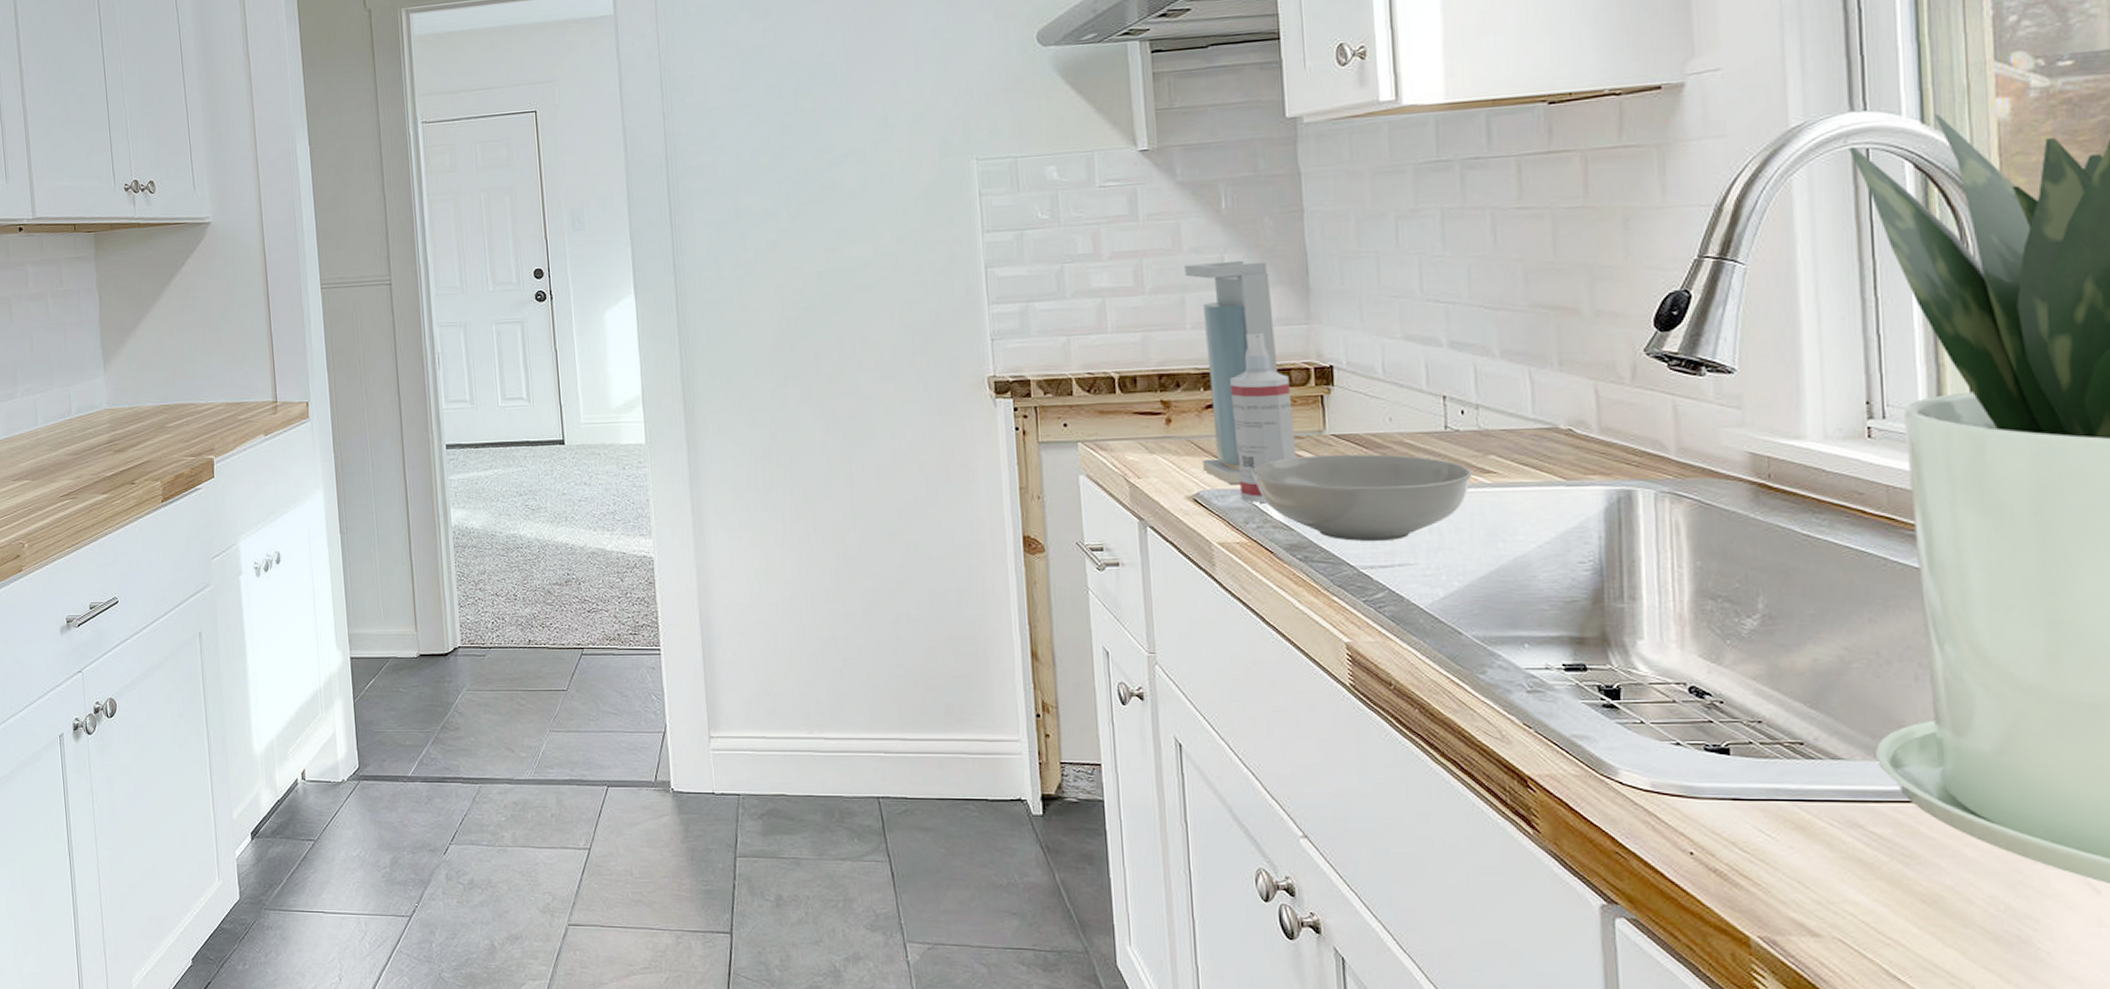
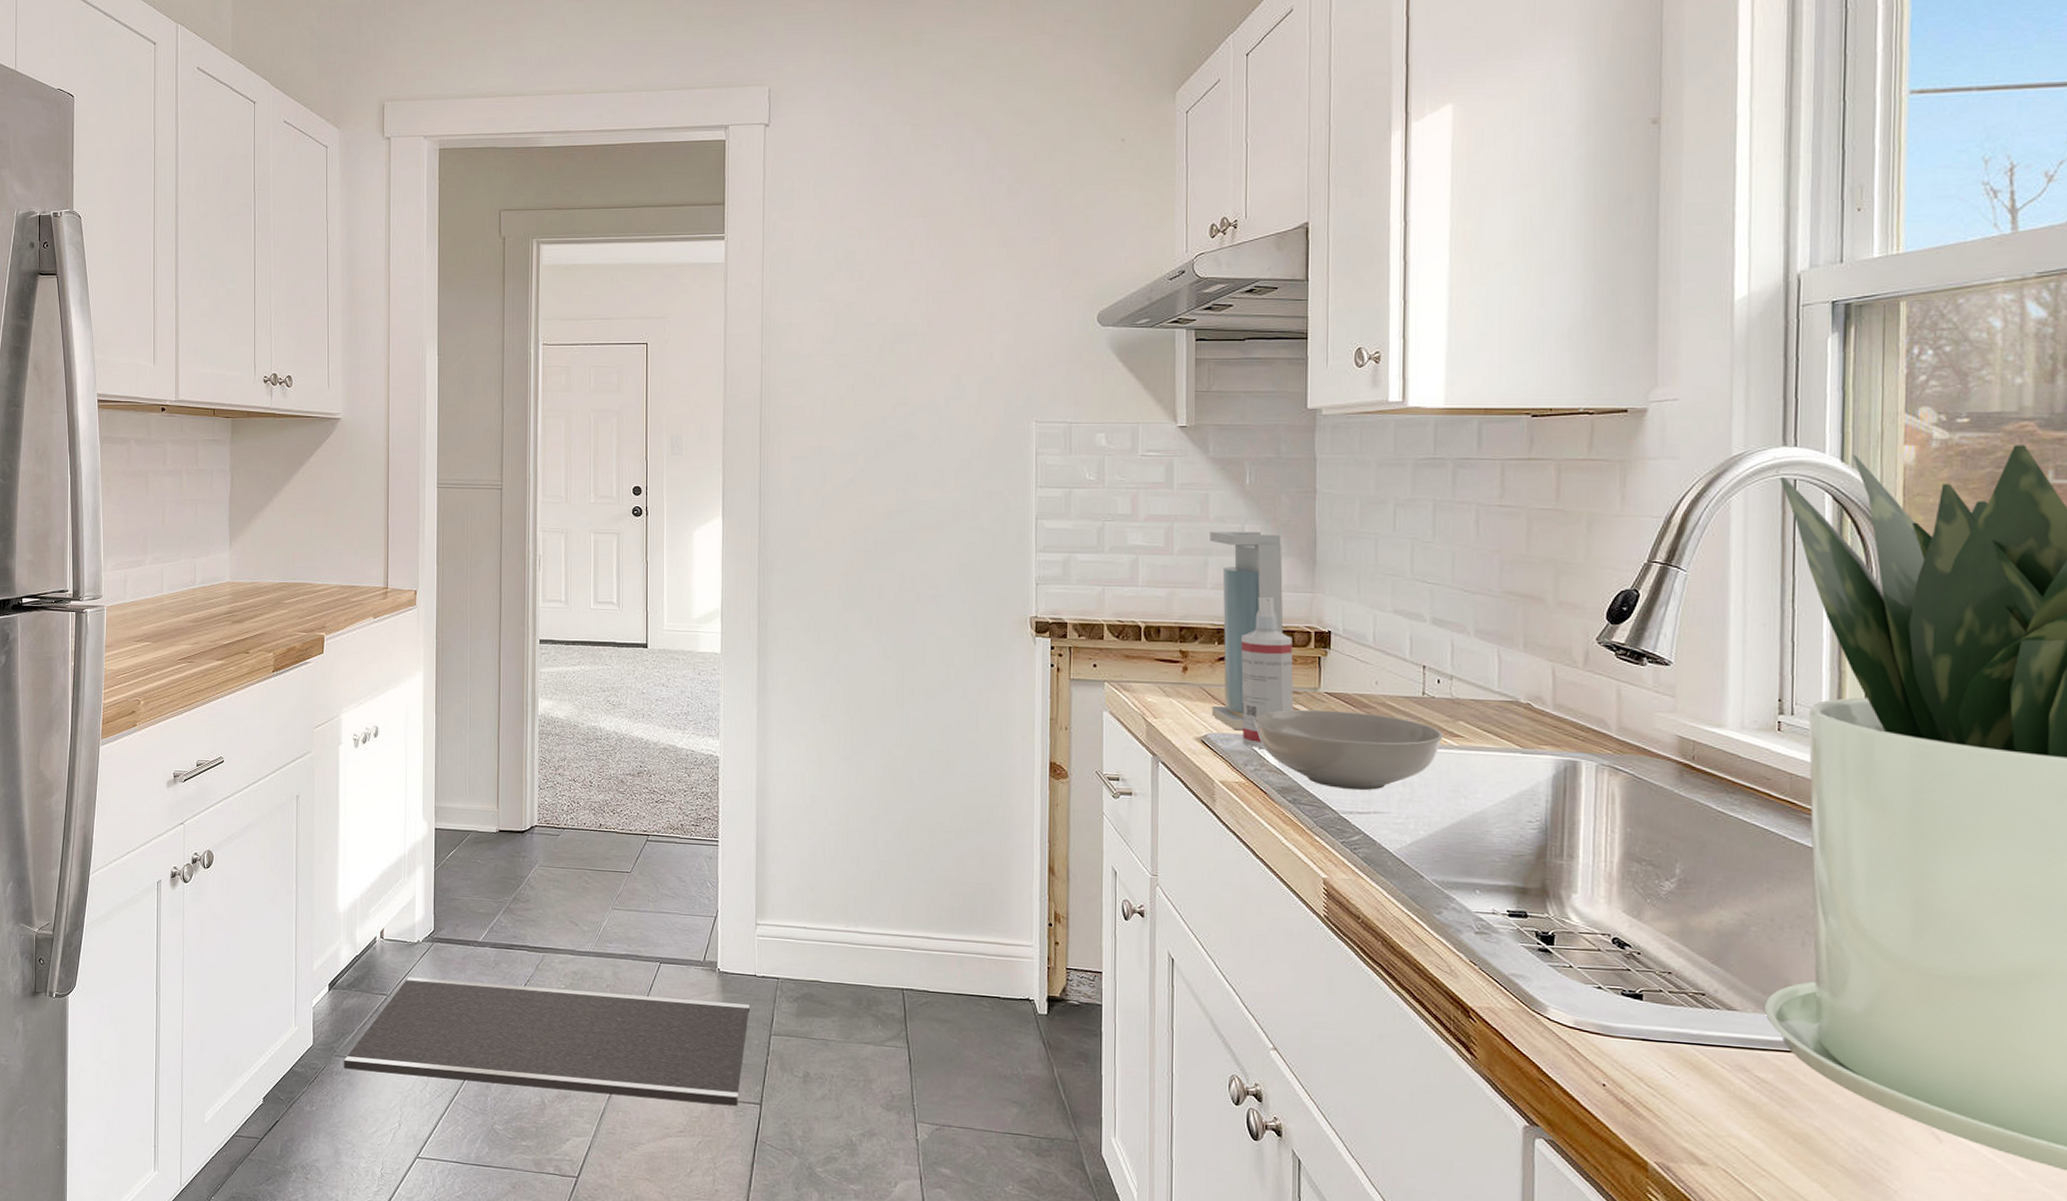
door mat: none [274,819,711,936] -> present [344,976,751,1106]

